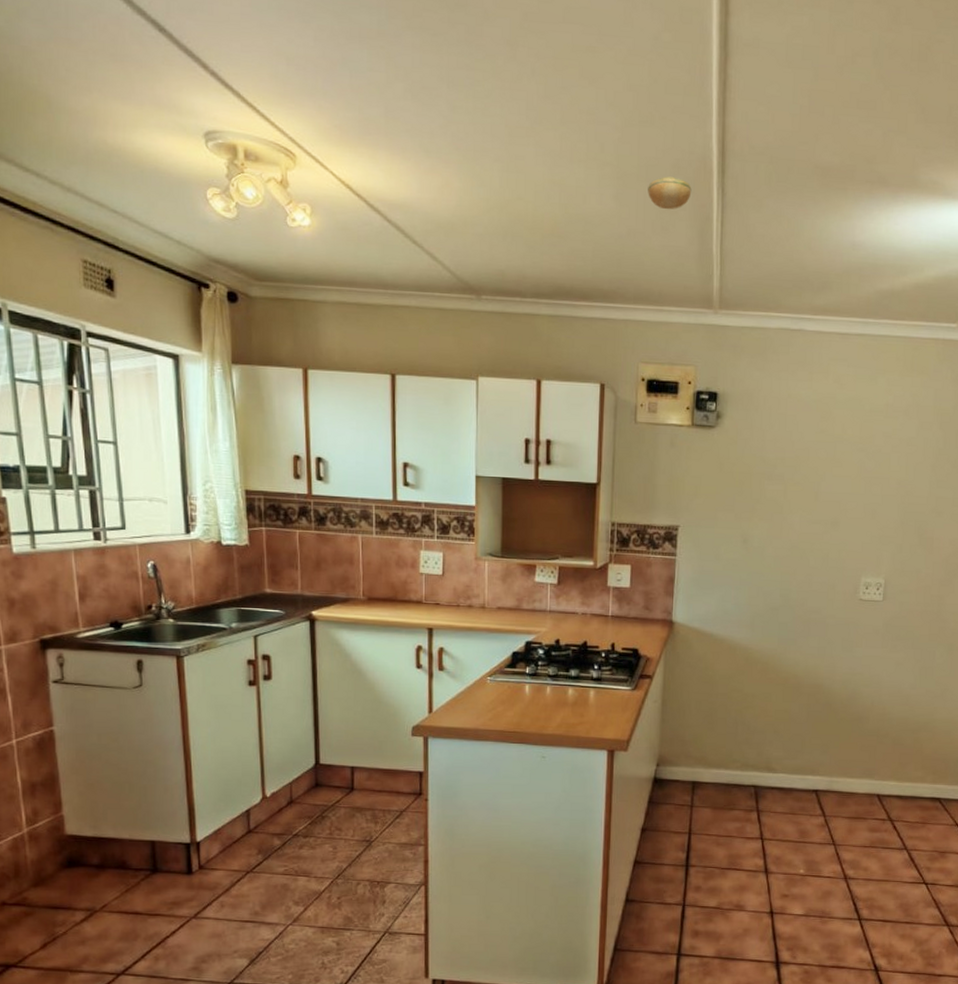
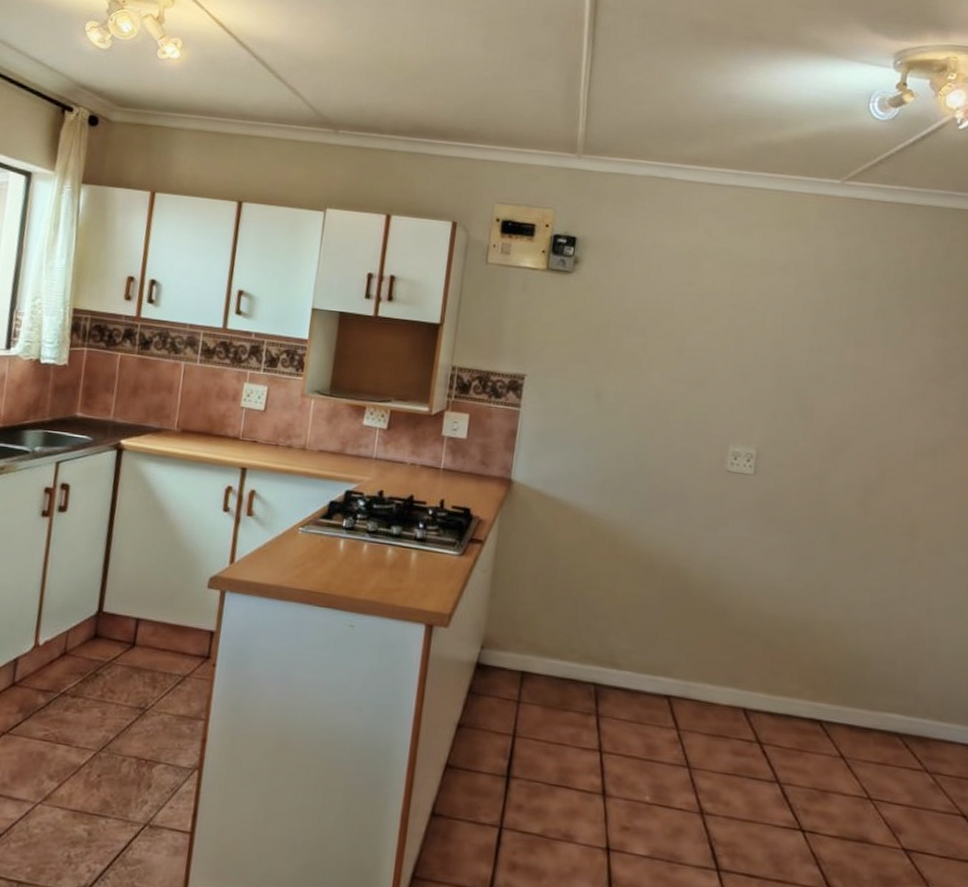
smoke detector: present [648,176,692,210] -> none [516,25,562,57]

